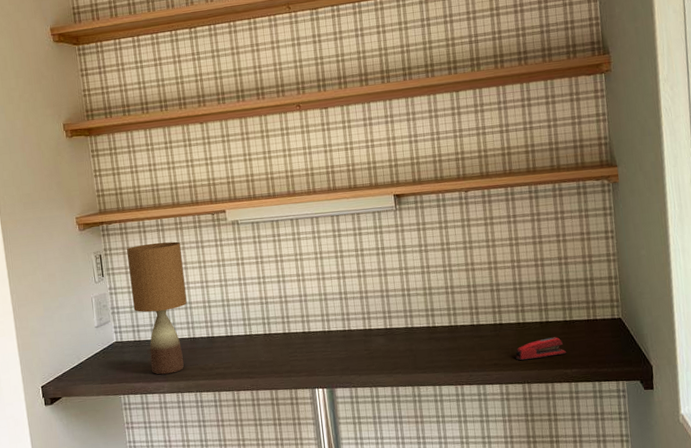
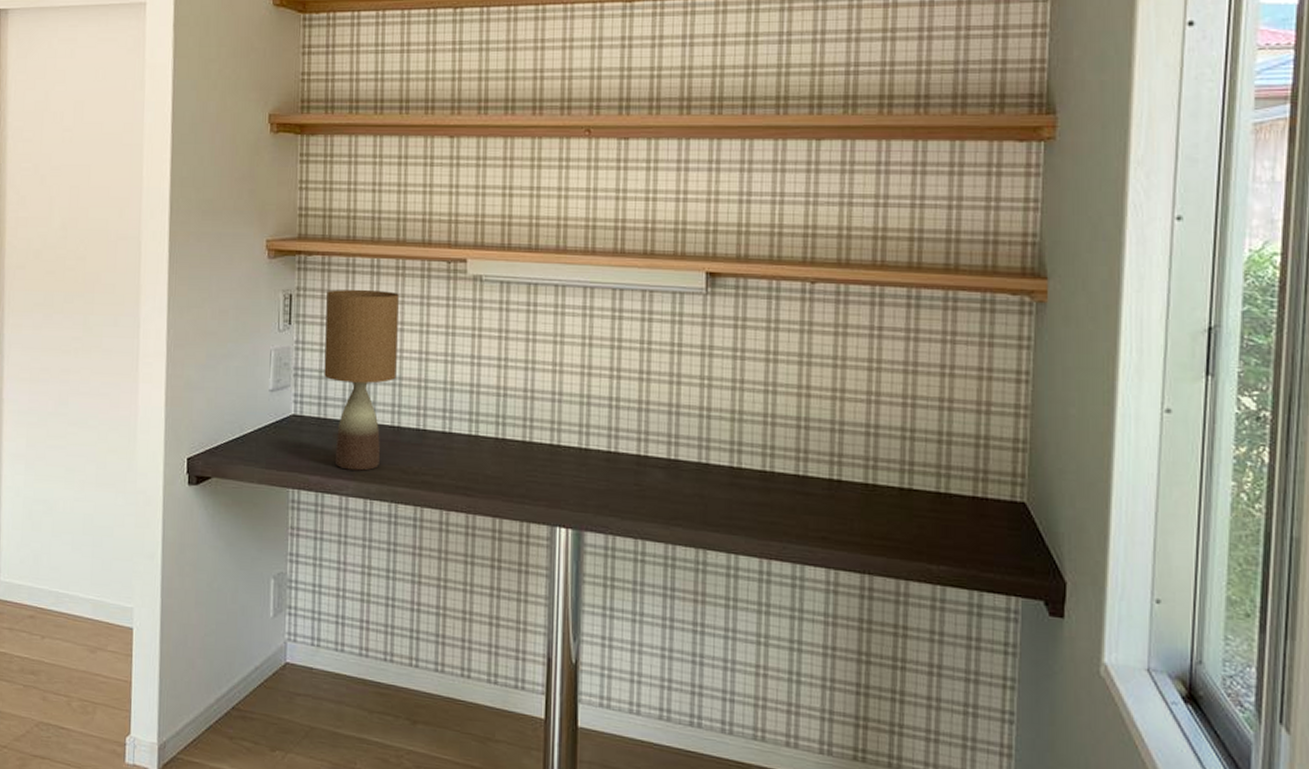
stapler: present [516,337,567,361] -> none [856,512,935,541]

